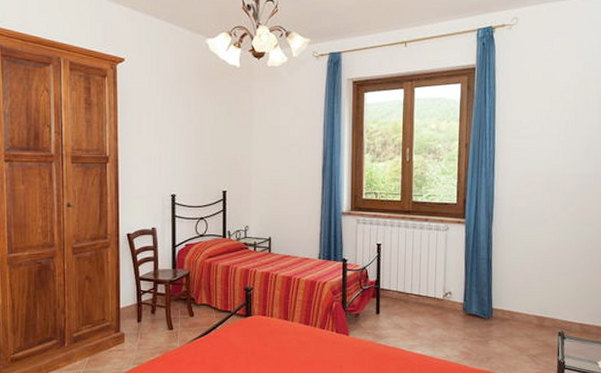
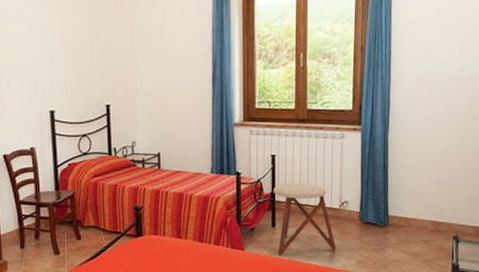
stool: none [378,271,440,343] -> present [273,182,336,256]

